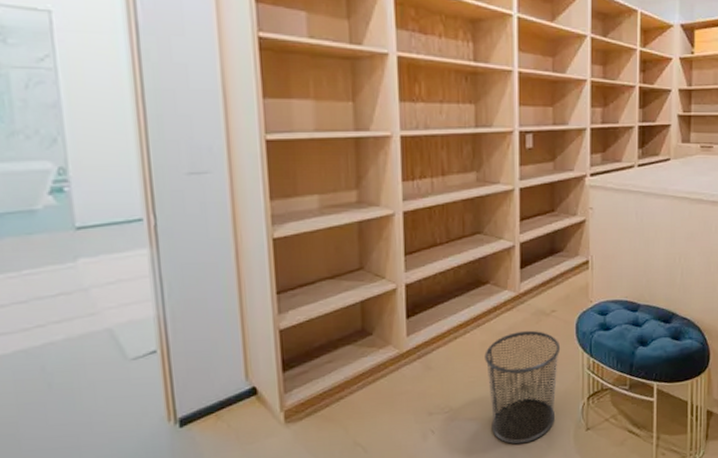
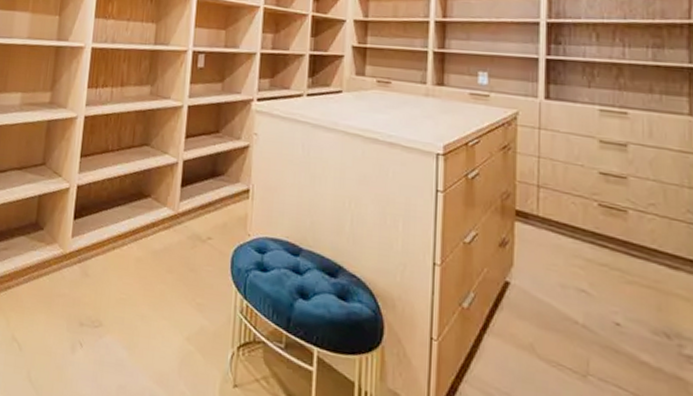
waste bin: present [484,330,561,445] -> none [136,253,214,385]

